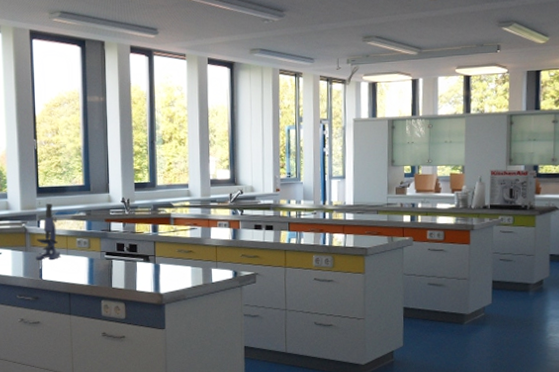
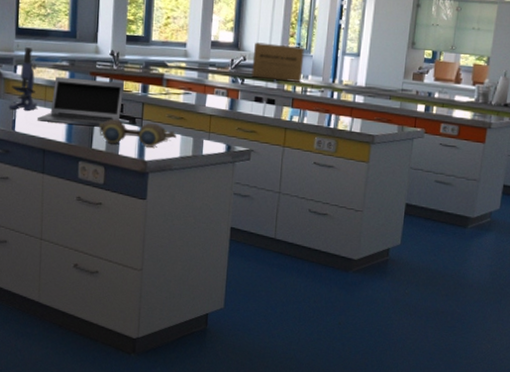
laptop: none [61,225,136,268] -> present [36,76,124,127]
goggles: none [117,259,187,281] -> present [99,119,177,147]
box: none [249,176,295,208] -> present [251,42,305,82]

